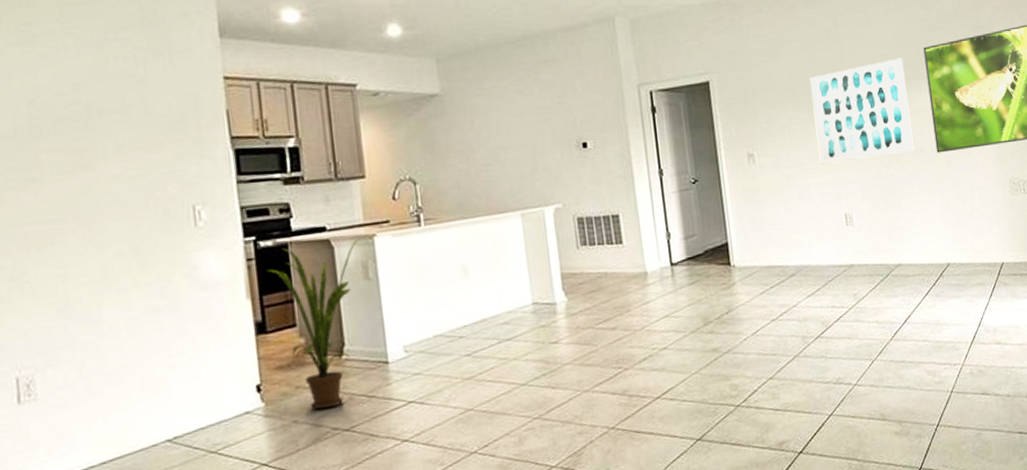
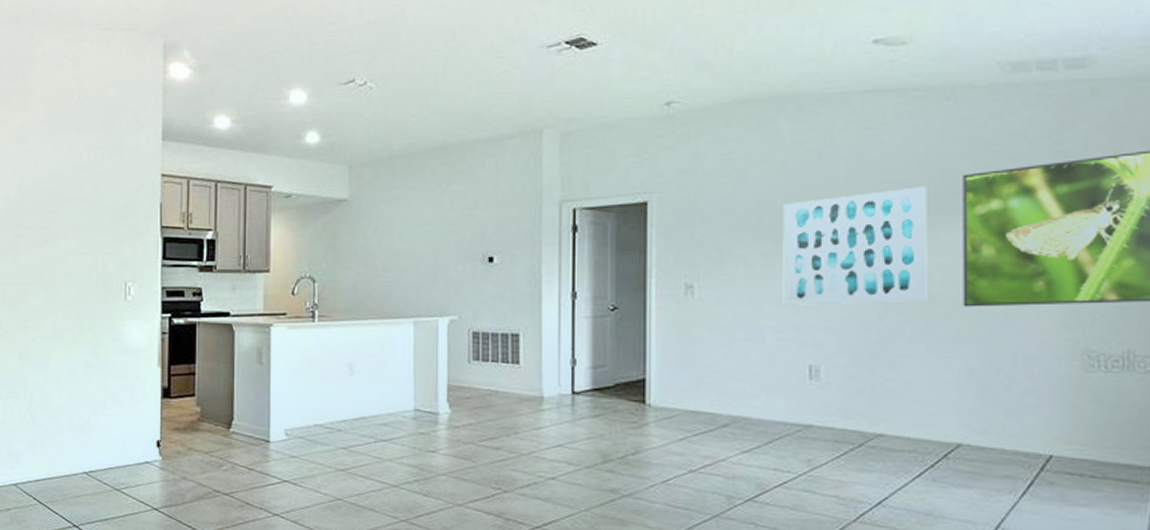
house plant: present [266,238,359,410] -> none [176,326,257,473]

